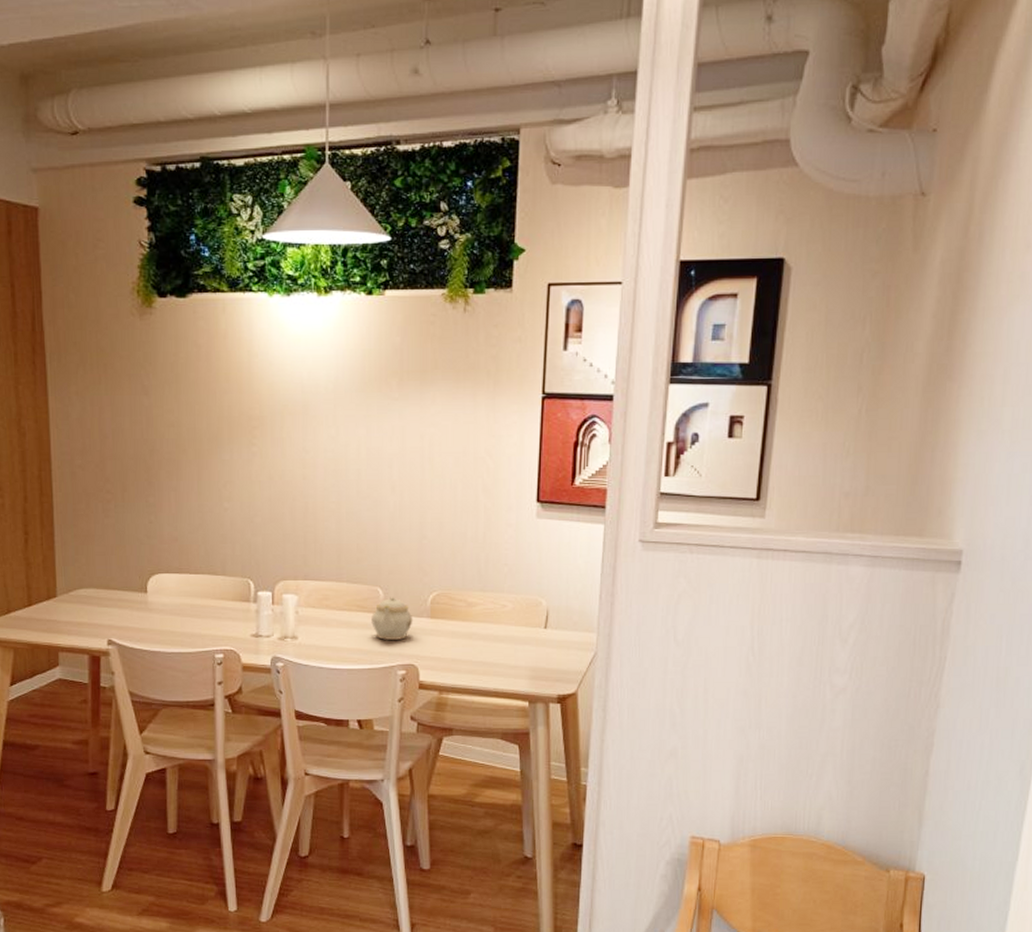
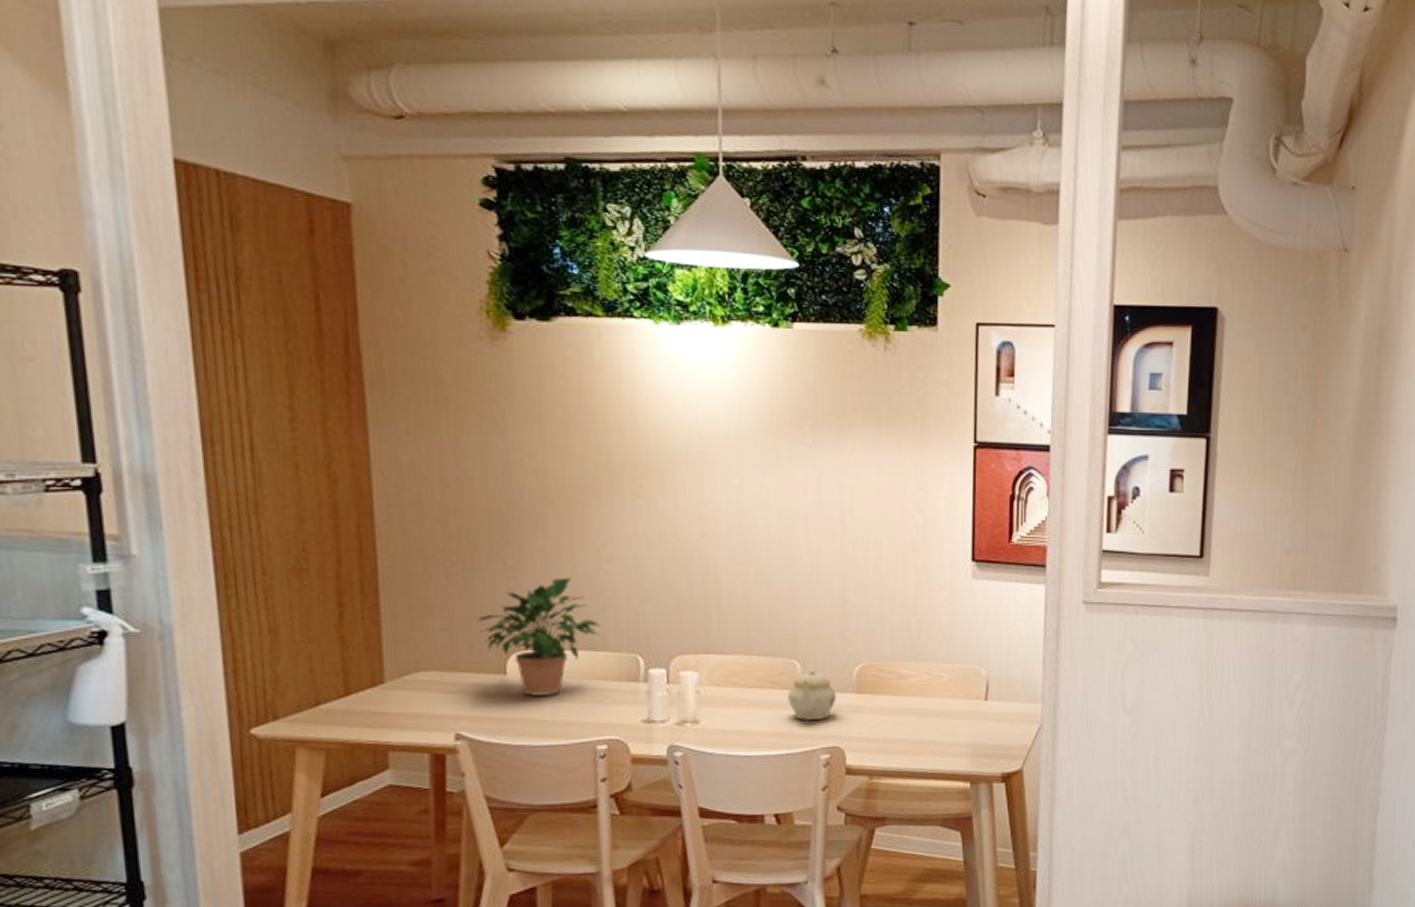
potted plant: none [126,513,221,611] -> present [478,577,602,696]

